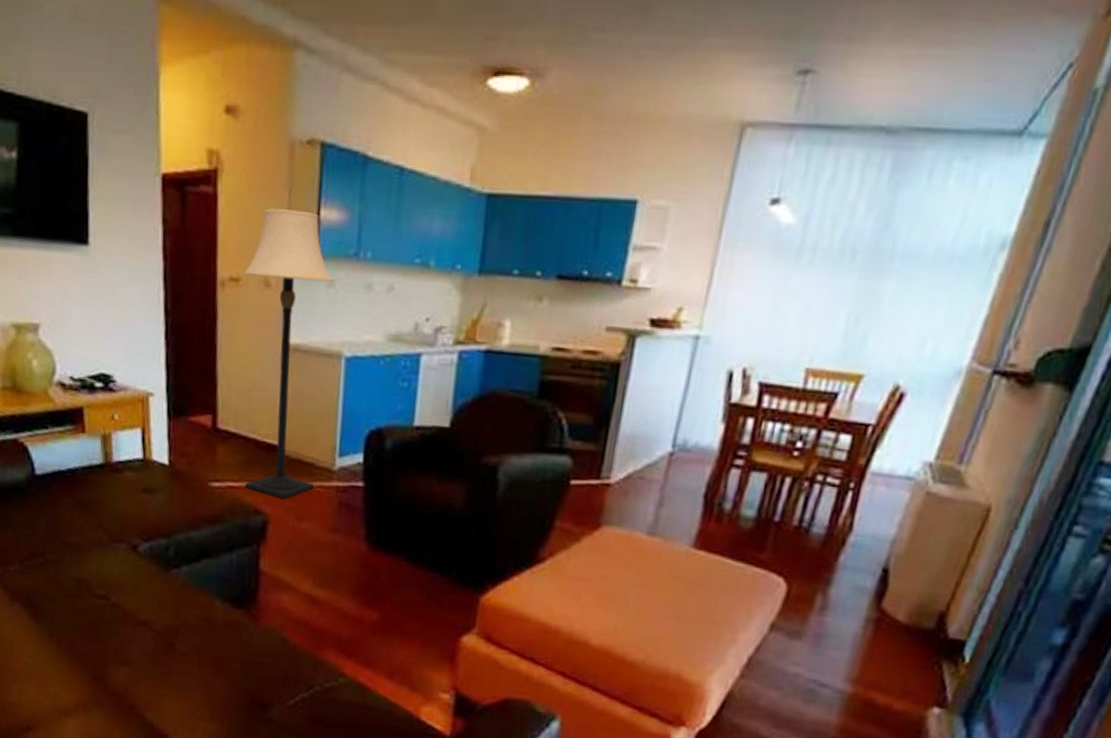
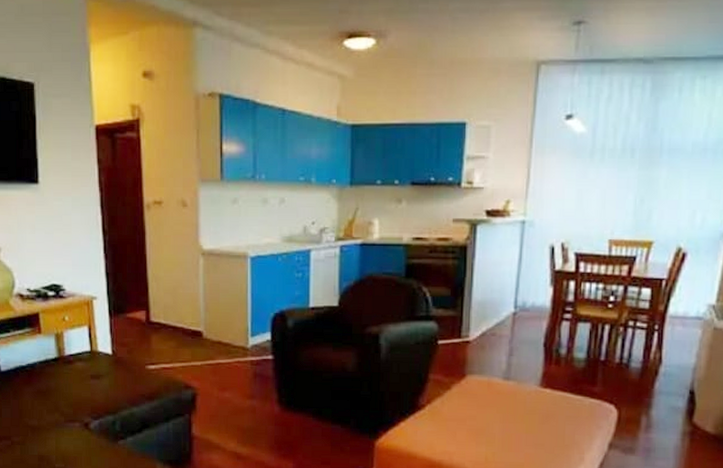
lamp: present [242,208,334,499] -> none [164,146,237,374]

